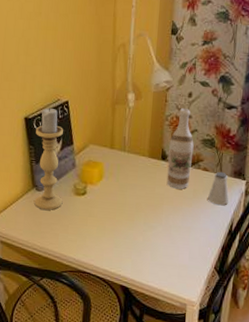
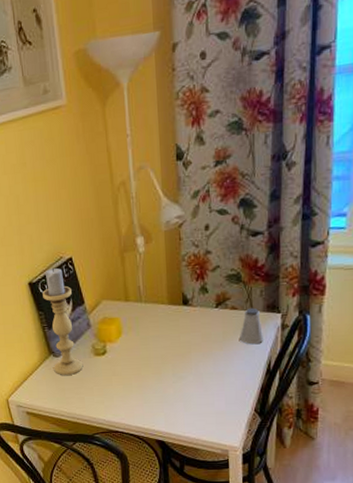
wine bottle: present [166,108,194,189] -> none [189,244,218,334]

